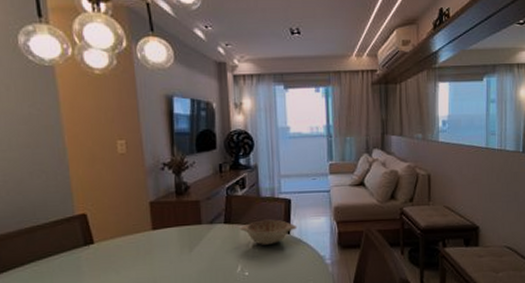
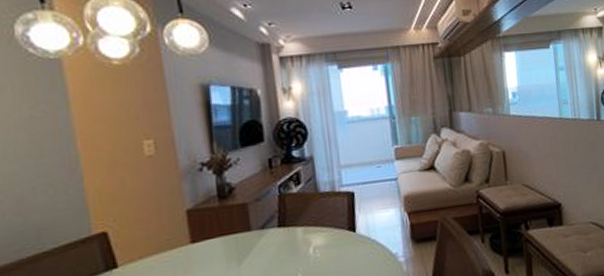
decorative bowl: present [239,219,297,245] -> none [296,216,364,249]

